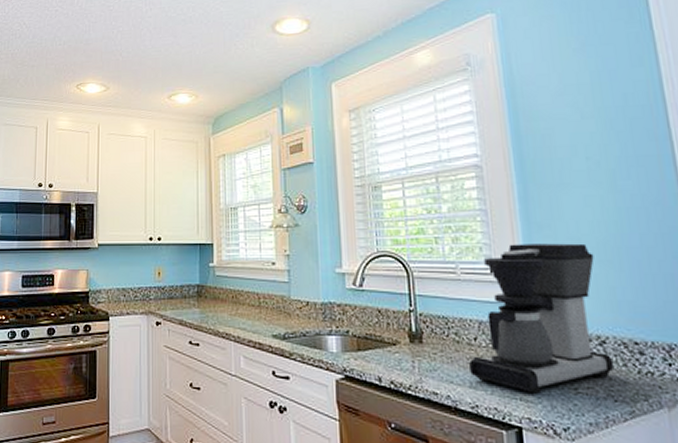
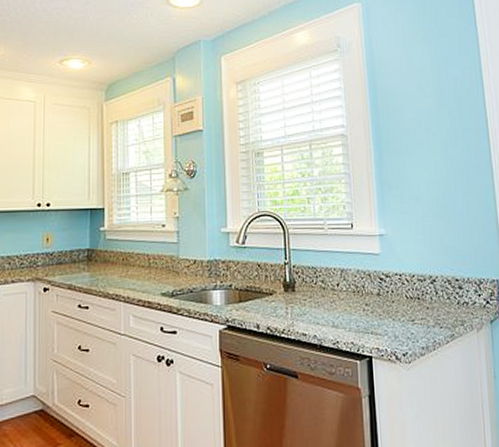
coffee maker: present [469,243,615,395] -> none [333,200,441,329]

